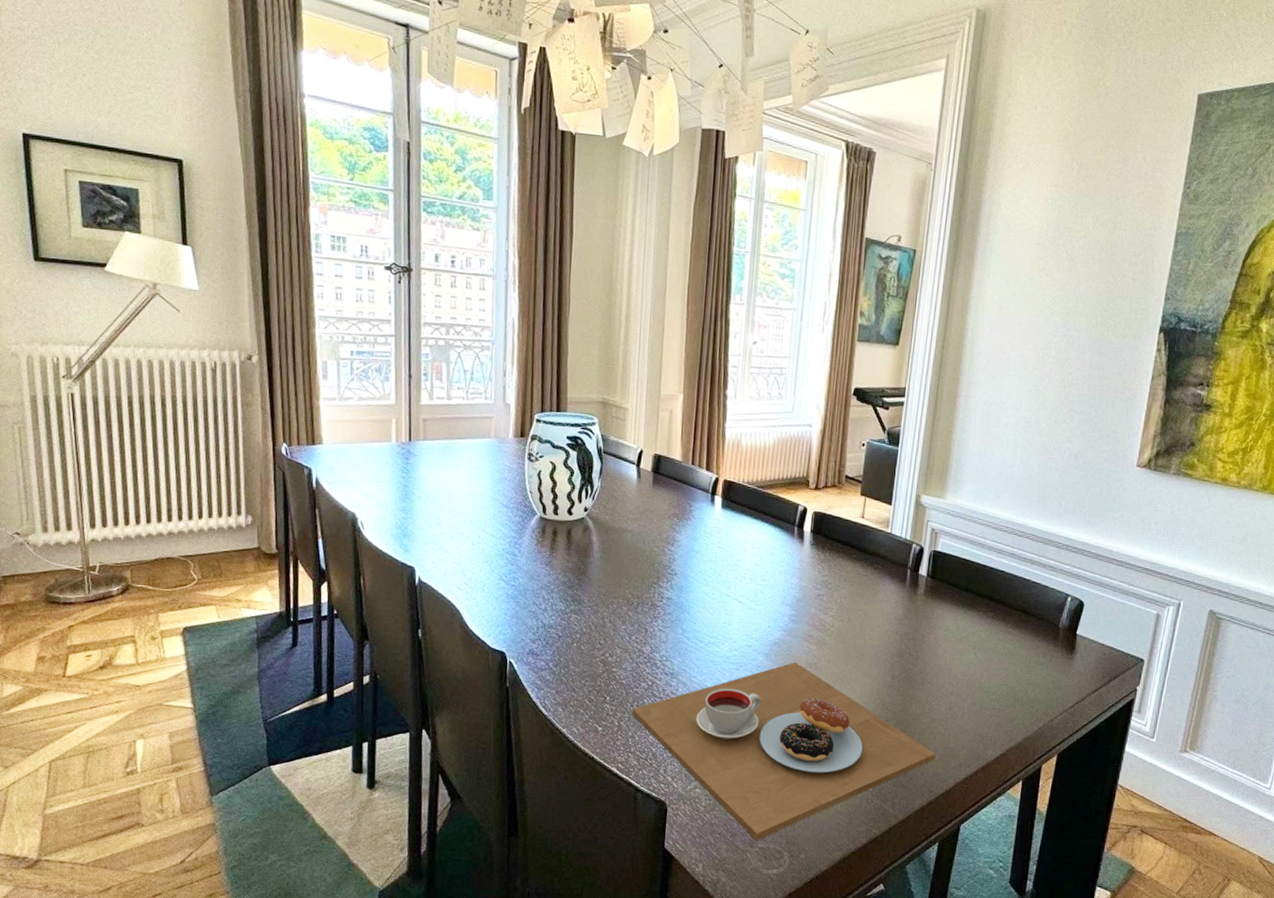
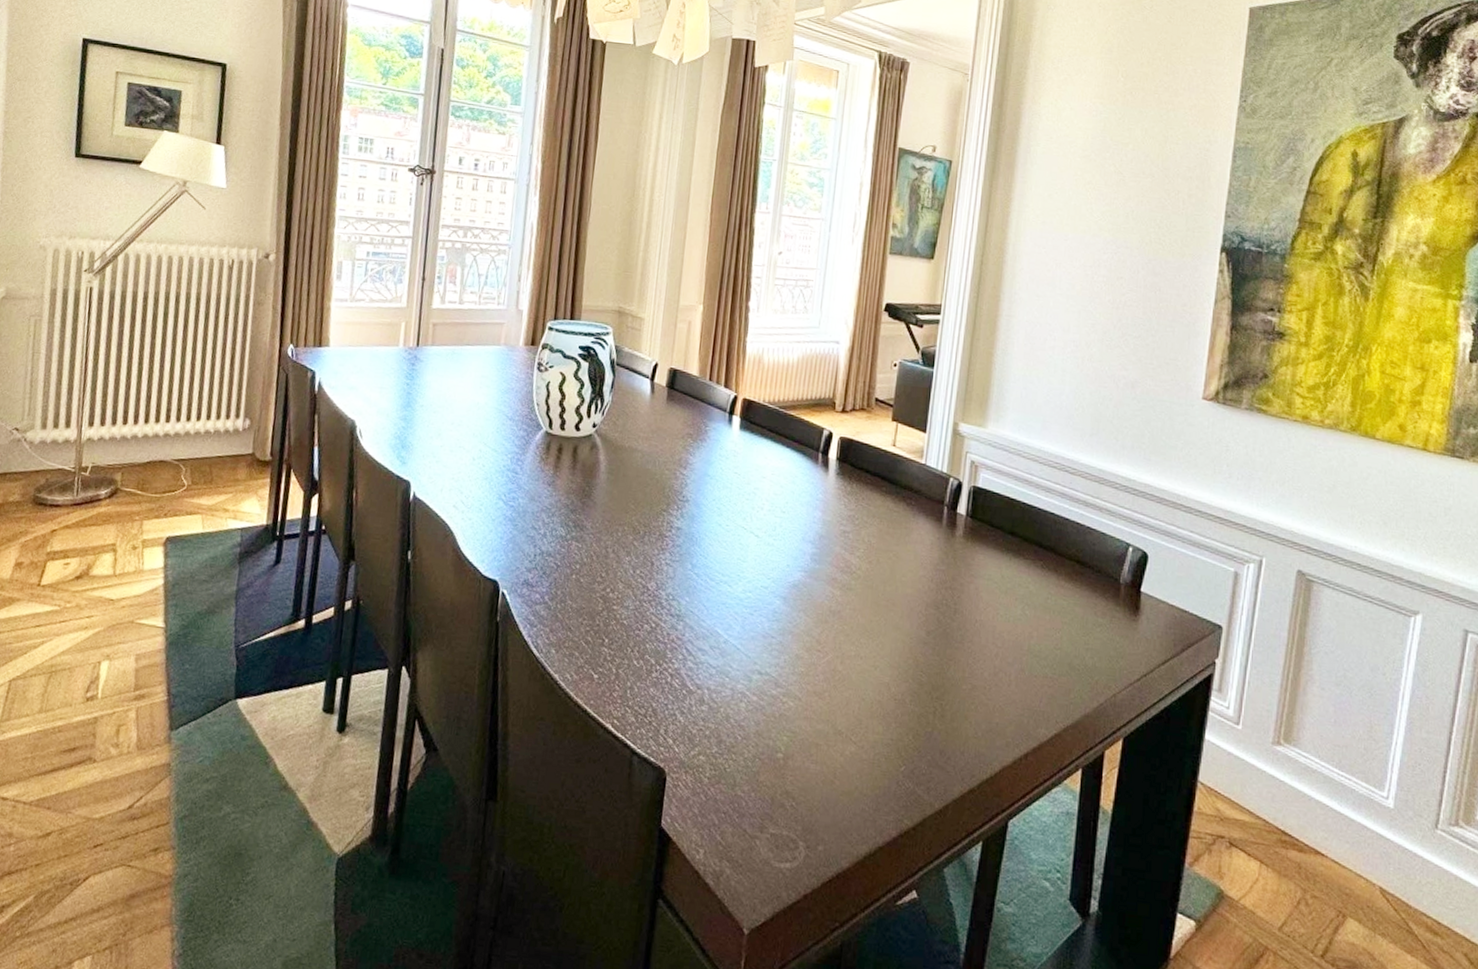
place setting: present [631,661,936,840] -> none [631,608,978,824]

